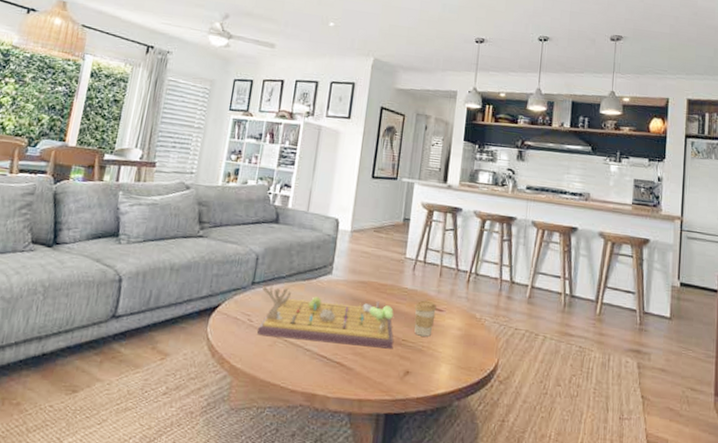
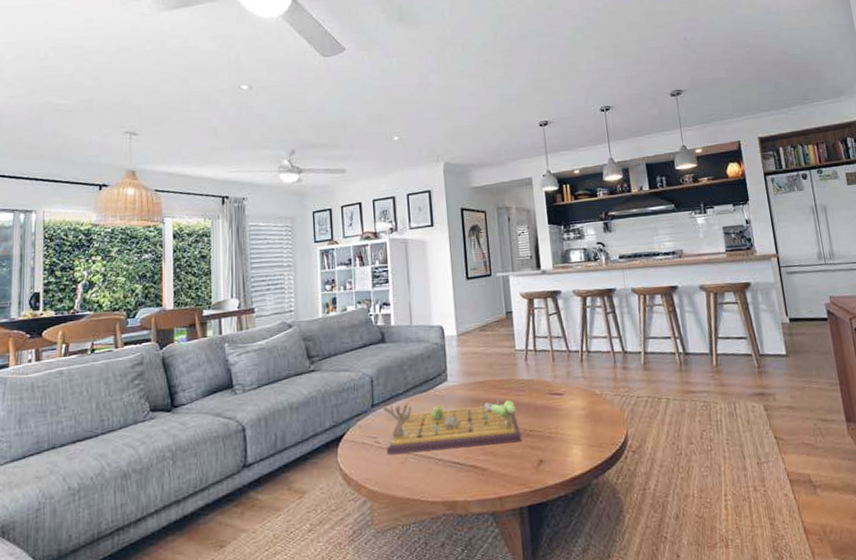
coffee cup: present [414,300,436,337] -> none [534,387,557,424]

